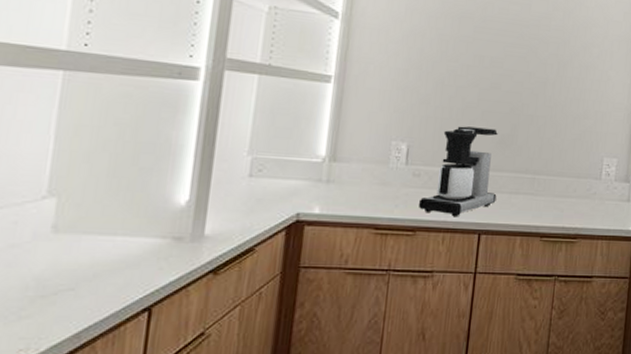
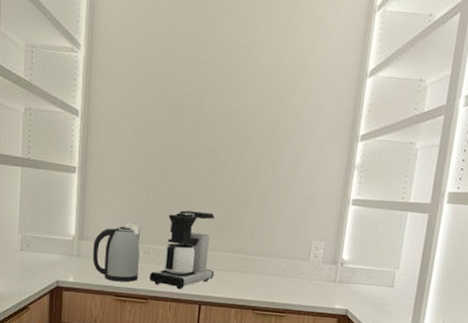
kettle: none [347,145,408,212] -> present [92,226,140,282]

